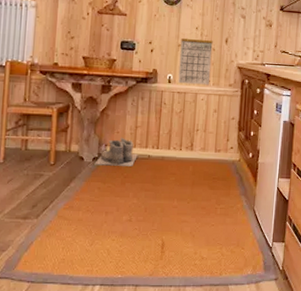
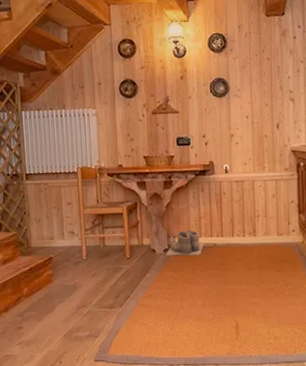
calendar: present [178,36,213,85] -> none [233,123,266,173]

